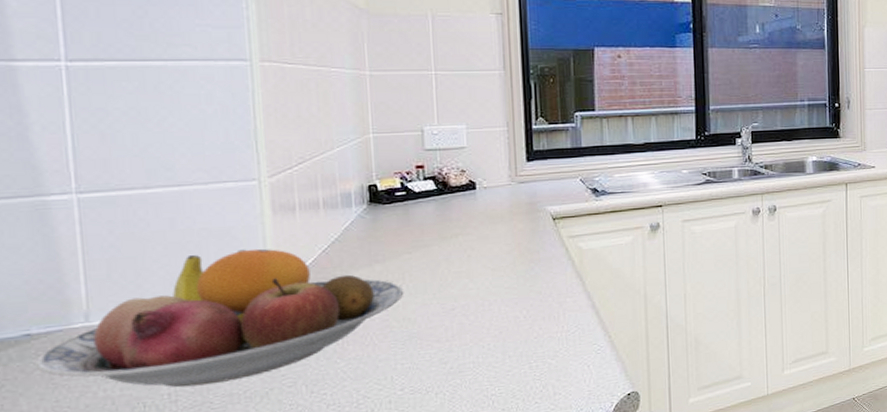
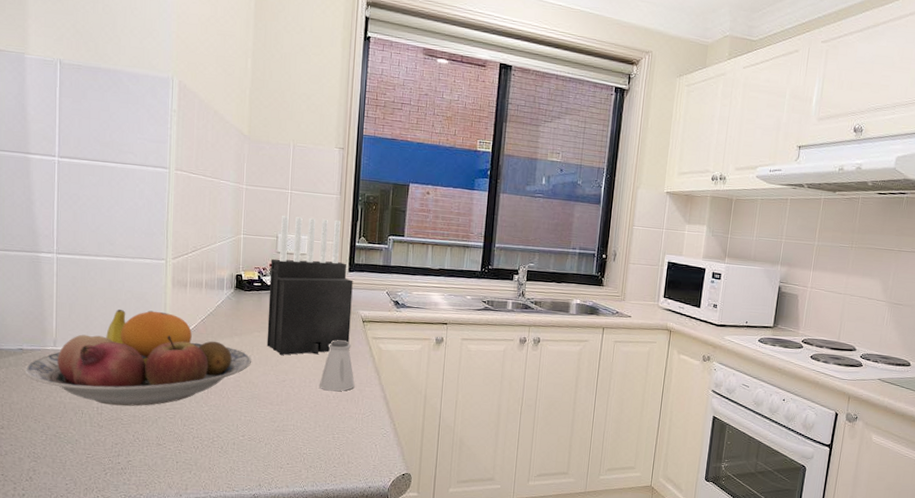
knife block: none [416,100,538,277] -> present [266,216,353,355]
saltshaker: none [502,246,552,311] -> present [319,340,355,392]

